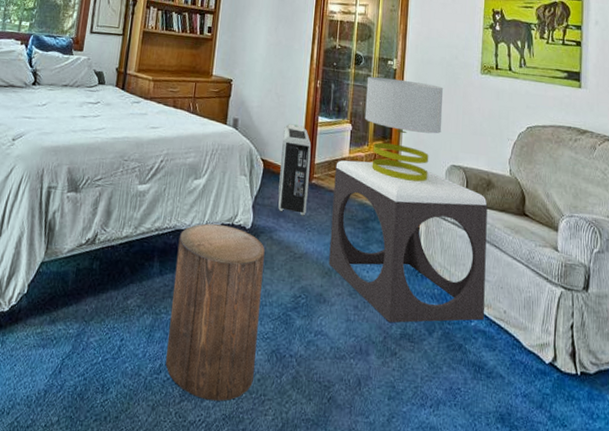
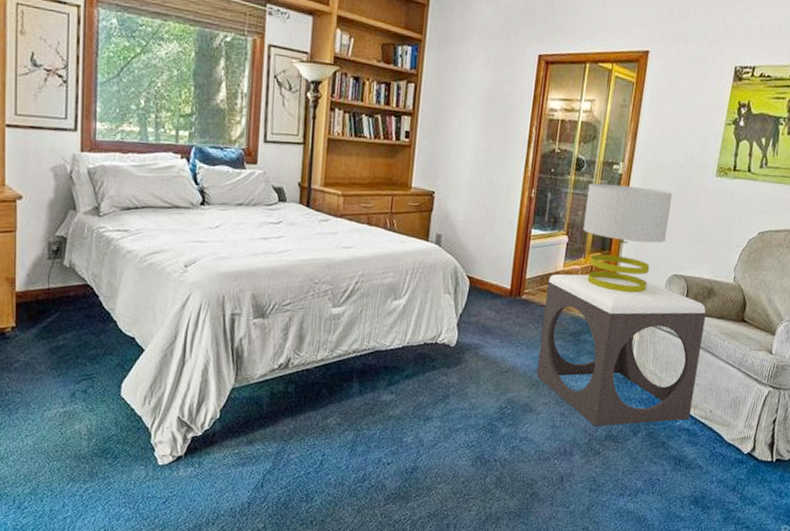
stool: present [165,223,265,401] -> none [369,343,470,502]
air purifier: present [278,124,312,216] -> none [485,238,523,332]

